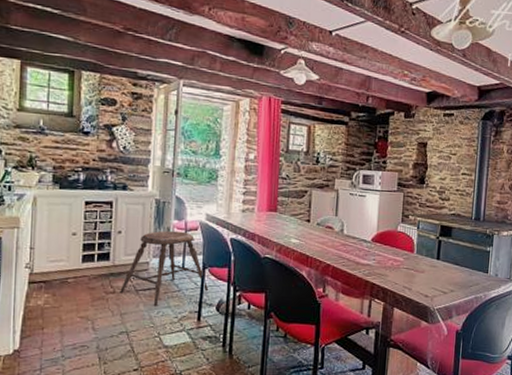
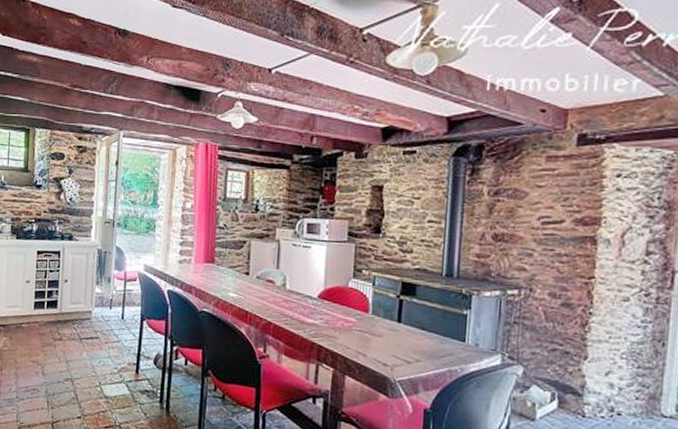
stool: present [120,230,209,306] -> none [66,280,147,355]

